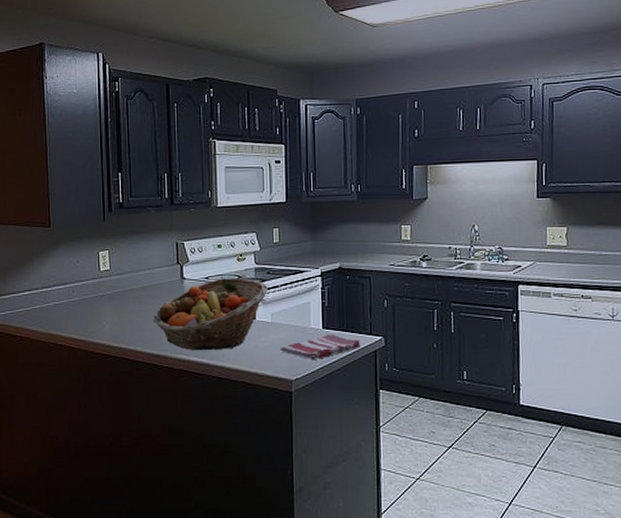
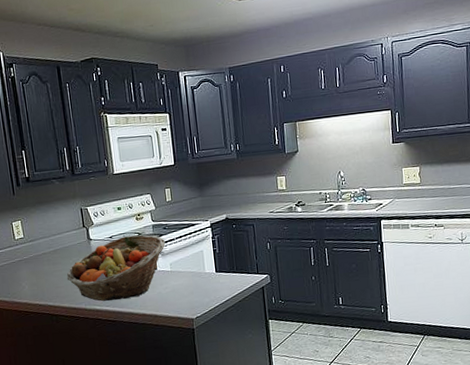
dish towel: present [281,334,361,361] -> none [181,276,251,301]

